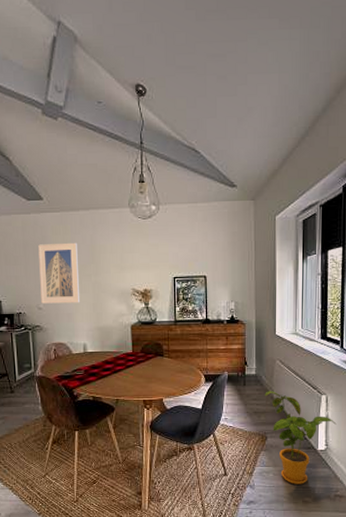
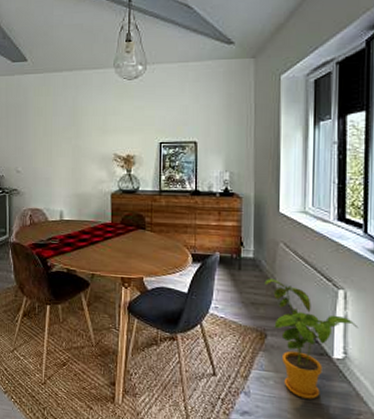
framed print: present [38,242,79,304] -> none [20,104,59,167]

